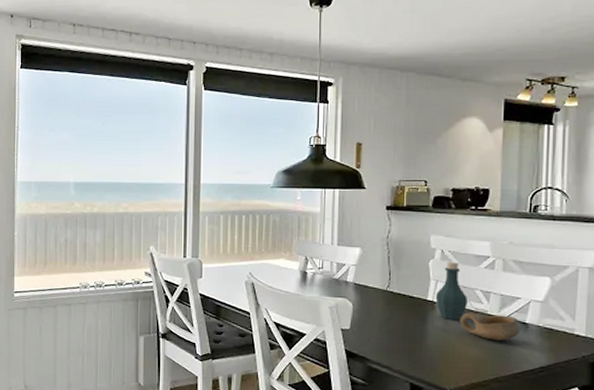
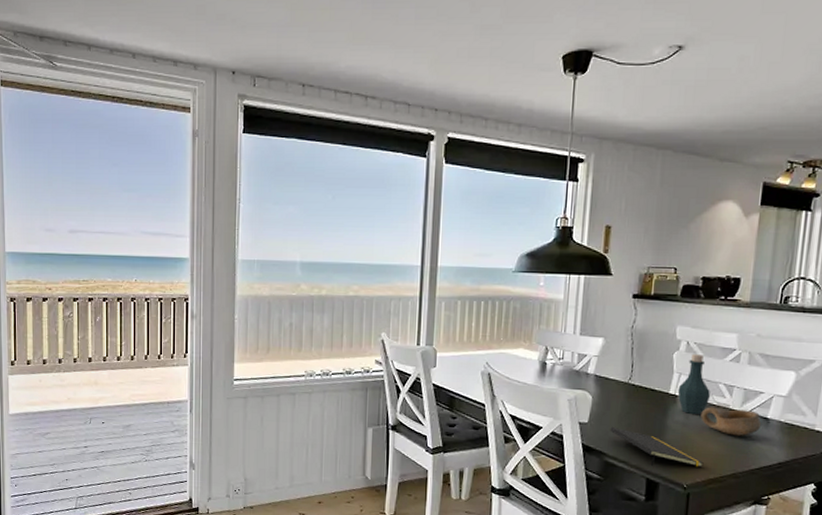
notepad: none [372,332,466,372] -> present [610,426,704,467]

